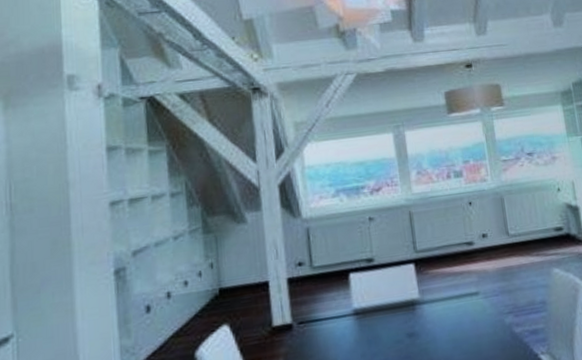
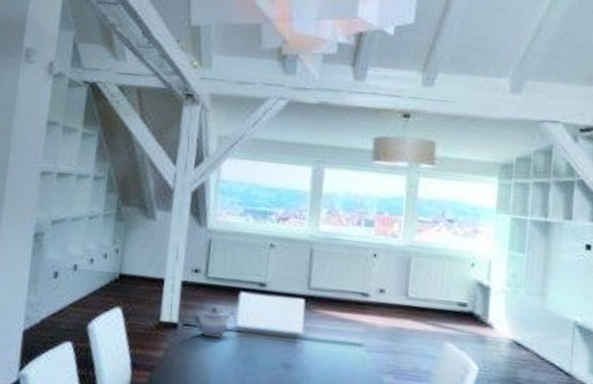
teapot: none [304,295,353,329] -> present [191,306,237,339]

